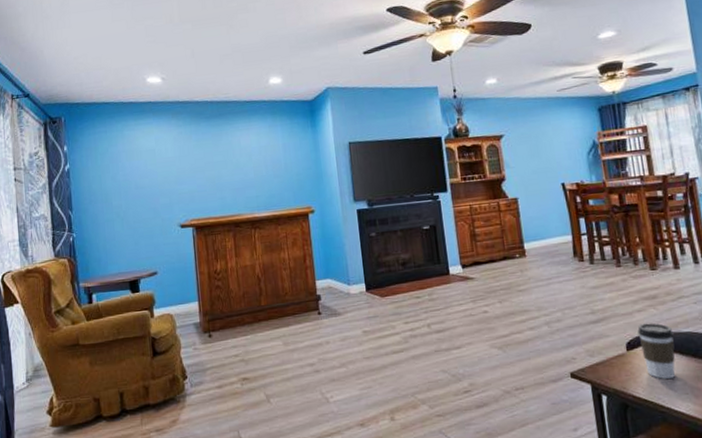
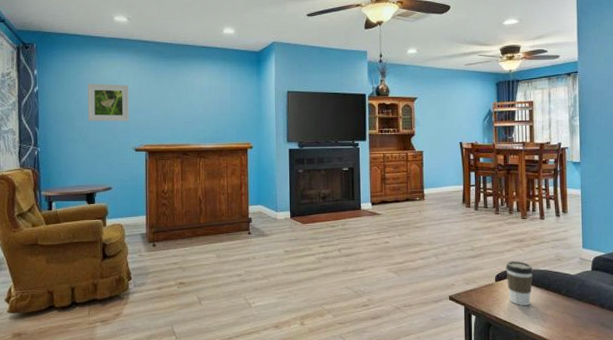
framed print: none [122,152,172,198] -> present [87,83,130,122]

